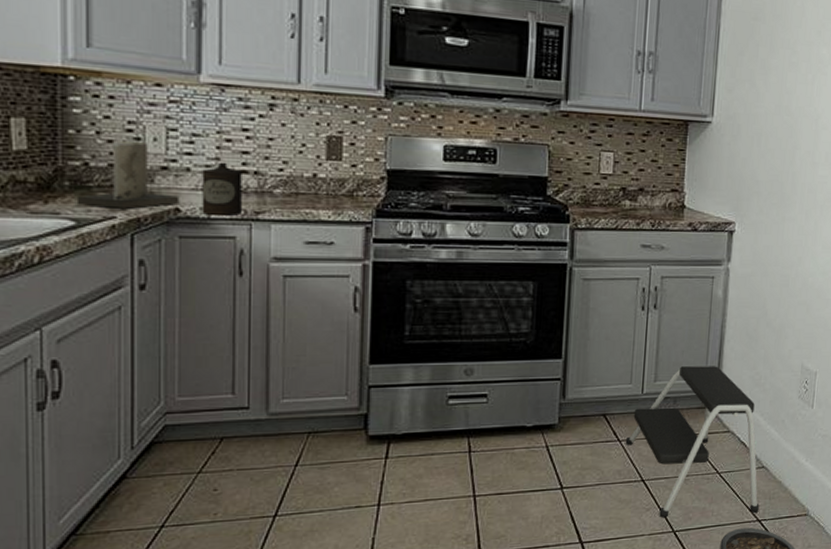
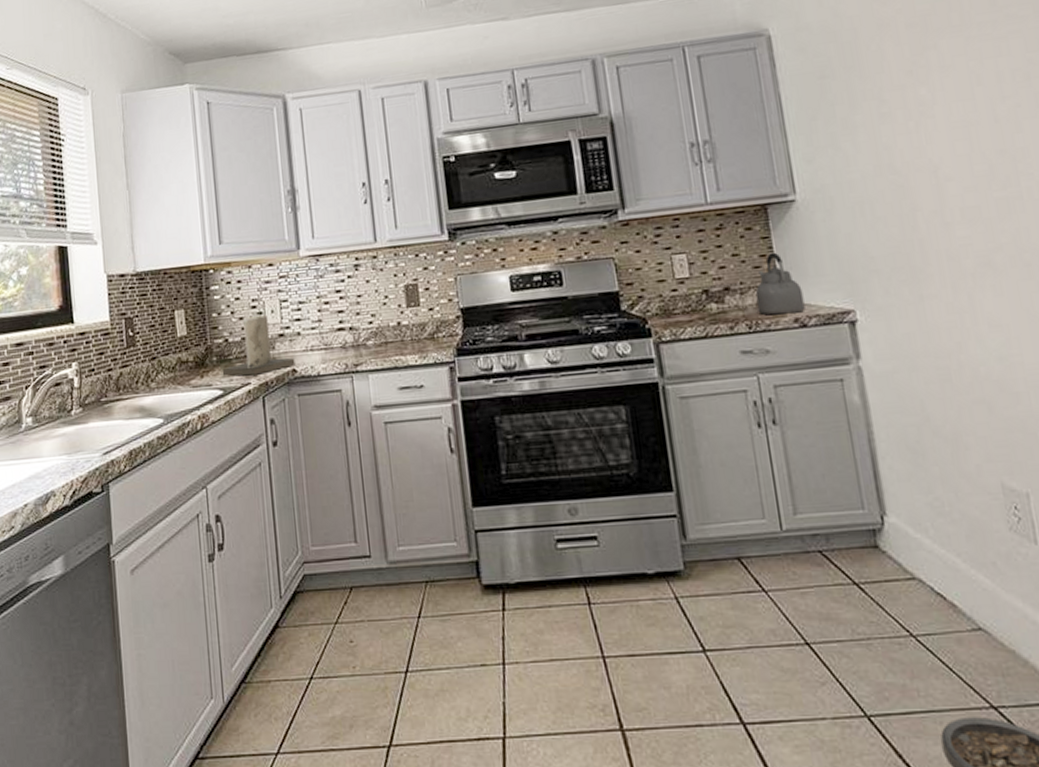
canister: present [202,162,243,216] -> none [309,322,345,372]
step stool: present [625,365,759,518] -> none [772,490,990,696]
kettle: none [662,164,700,218] -> present [755,252,806,316]

